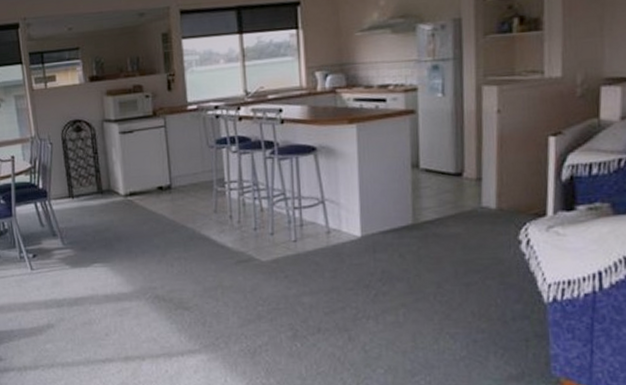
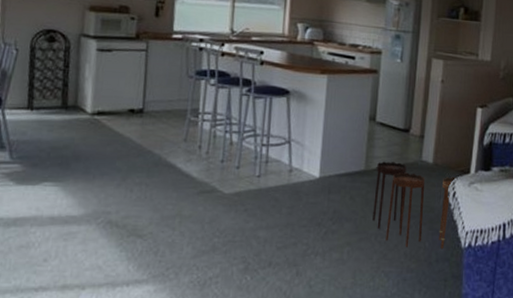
side table: none [425,211,531,306] -> present [373,161,458,250]

